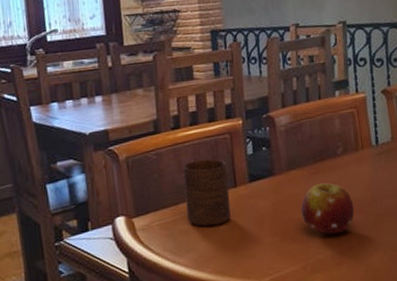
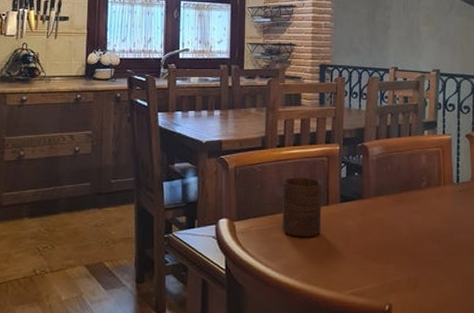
fruit: present [300,182,355,234] -> none [384,211,432,259]

